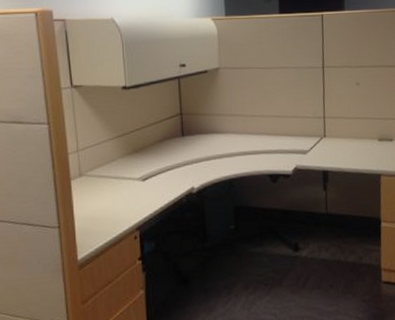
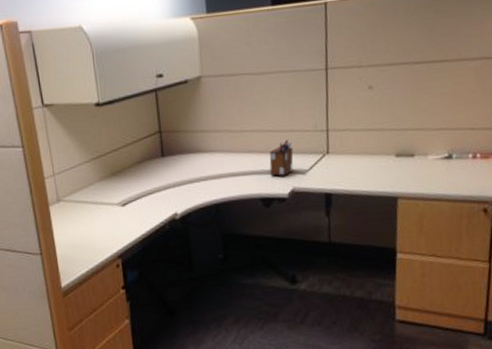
desk organizer: none [276,123,297,156] -> present [269,139,294,177]

